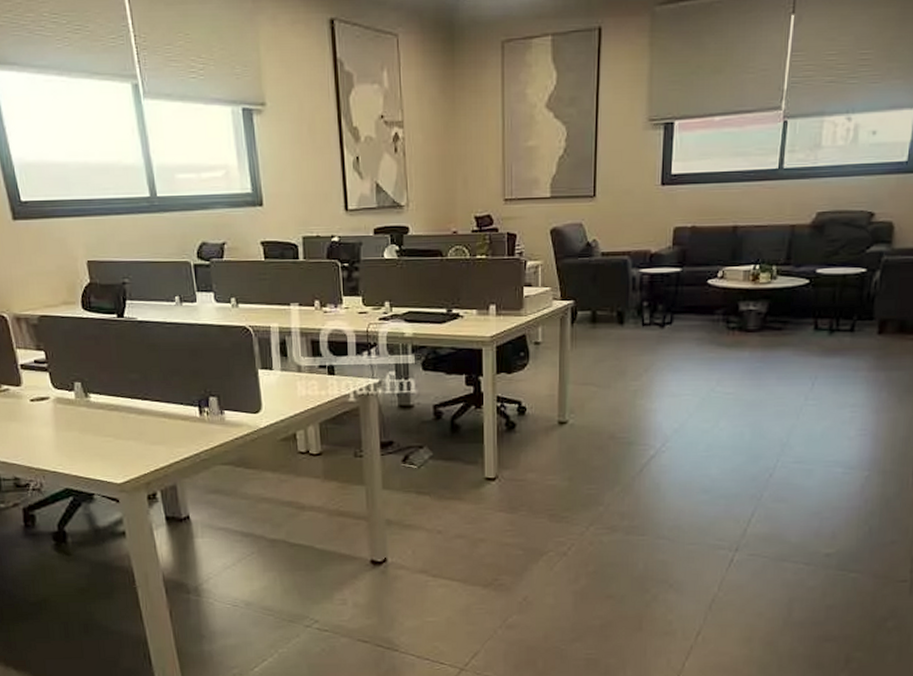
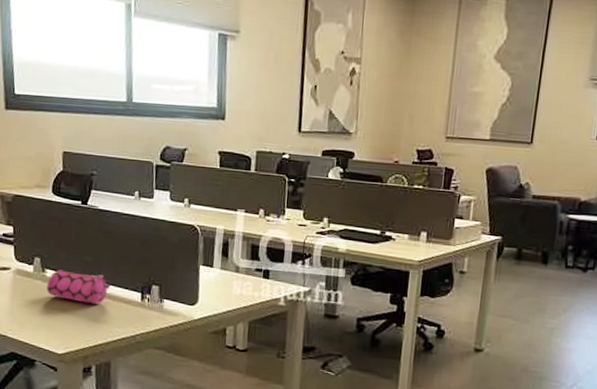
pencil case: none [93,392,164,425] -> present [47,270,111,305]

